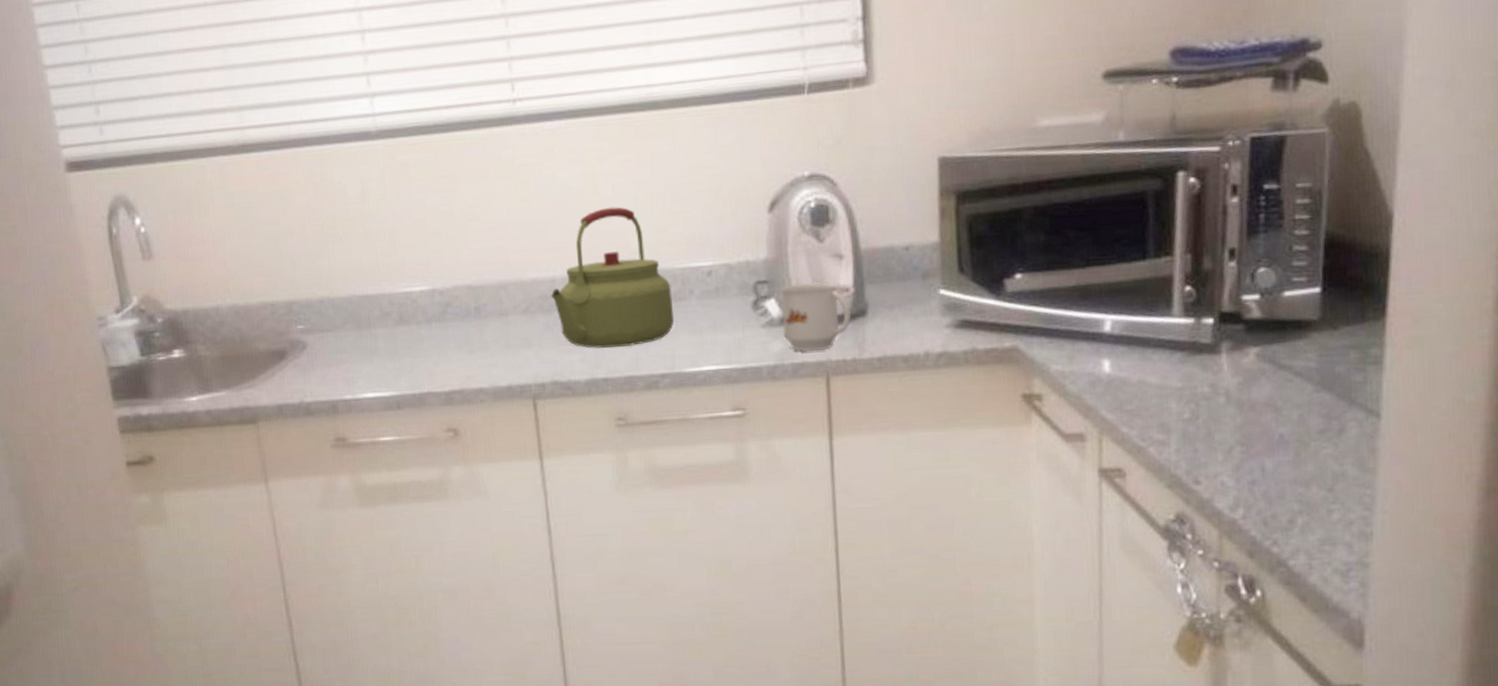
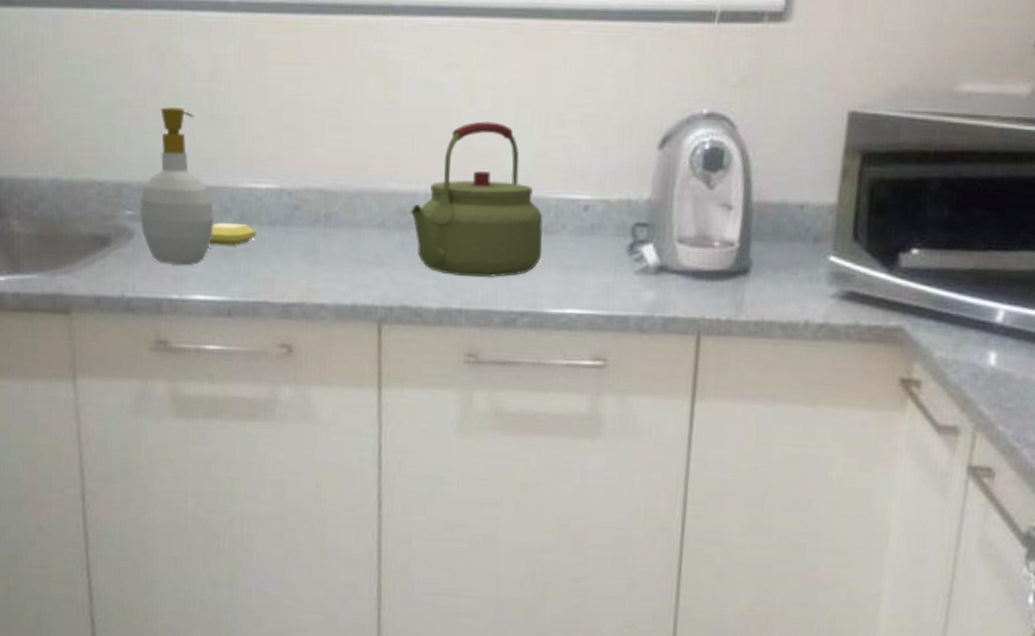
soap bottle: none [309,229,377,368] -> present [140,107,214,265]
soap bar: none [374,325,415,347] -> present [209,222,256,246]
mug: present [780,282,851,352] -> none [658,230,733,307]

